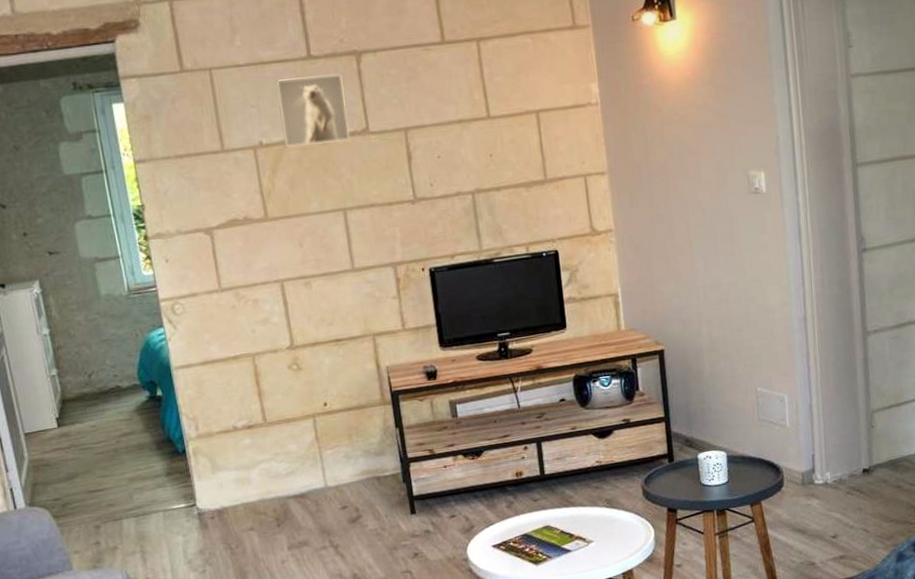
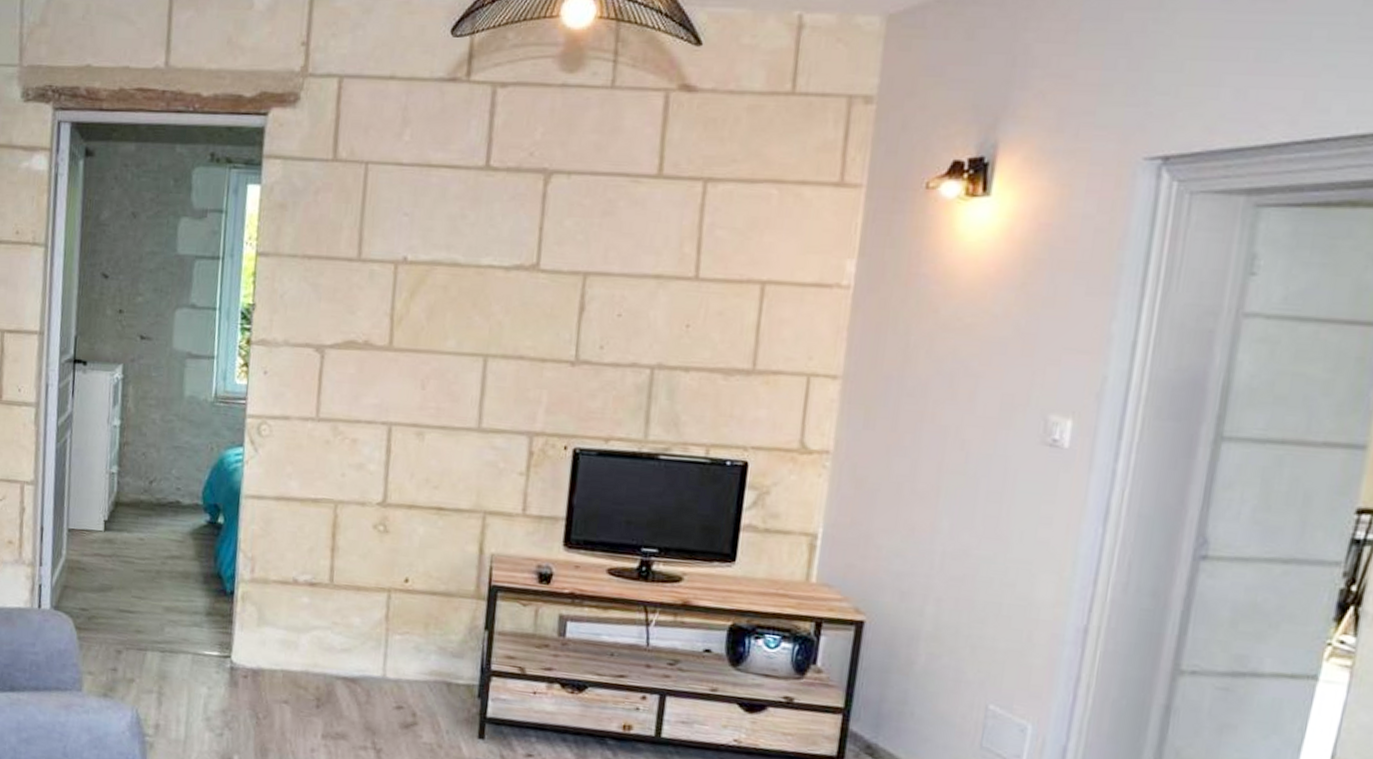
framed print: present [276,74,350,148] -> none [432,188,522,275]

